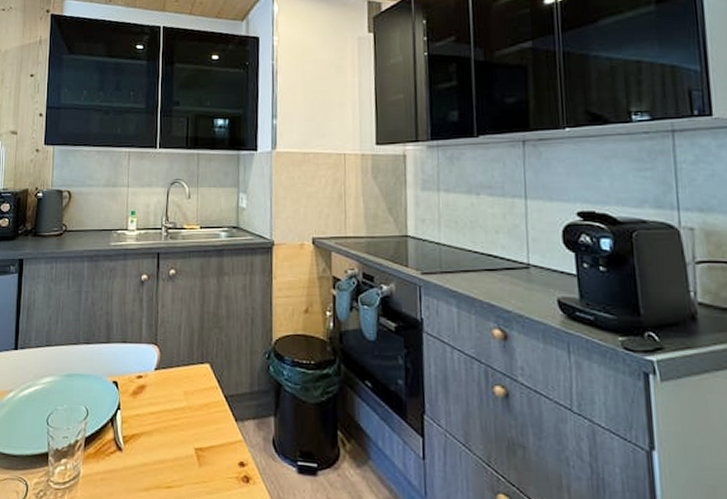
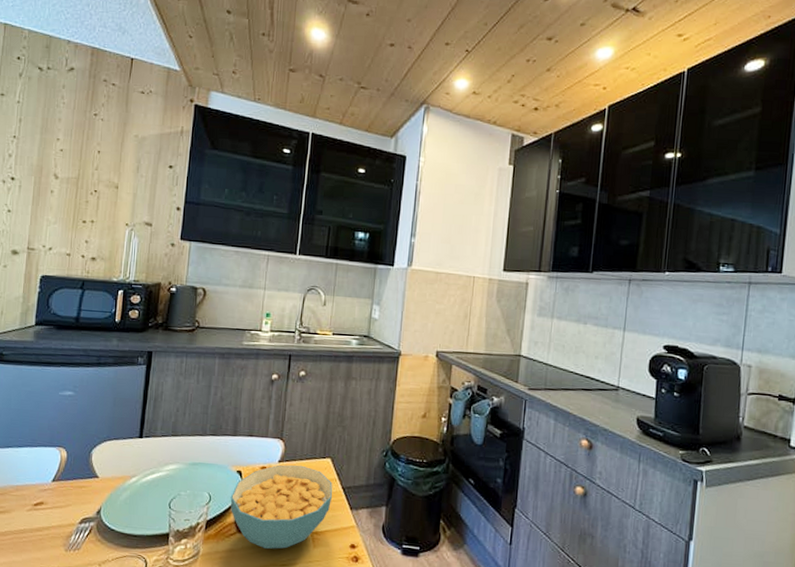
cereal bowl: none [108,372,214,469] -> present [230,464,333,549]

